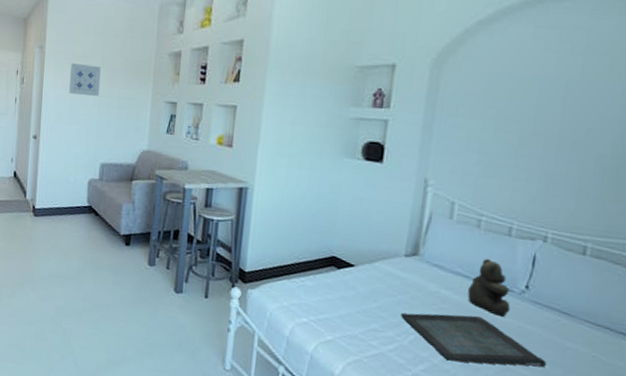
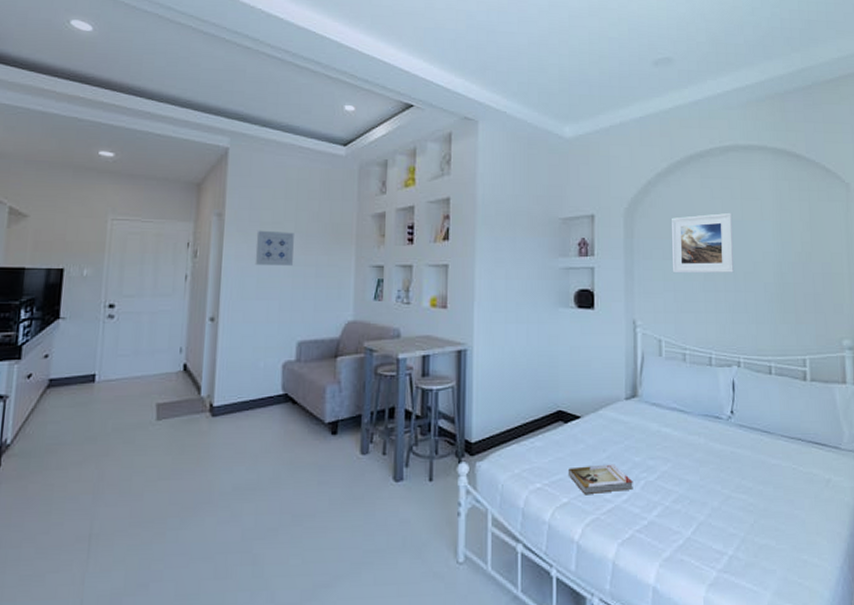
book: none [336,310,402,342] -> present [569,464,633,495]
serving tray: present [400,312,547,367] -> none [629,448,760,500]
teddy bear: present [467,258,511,317] -> none [685,389,722,445]
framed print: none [479,69,570,139] -> present [671,212,734,274]

